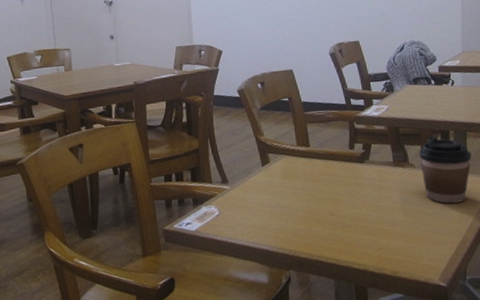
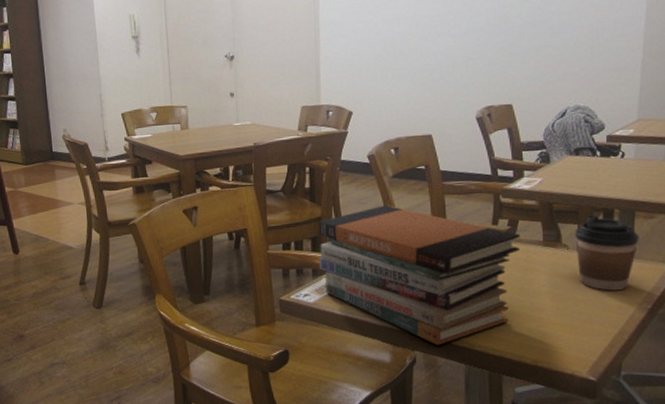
book stack: none [196,135,375,264] -> present [319,205,521,346]

